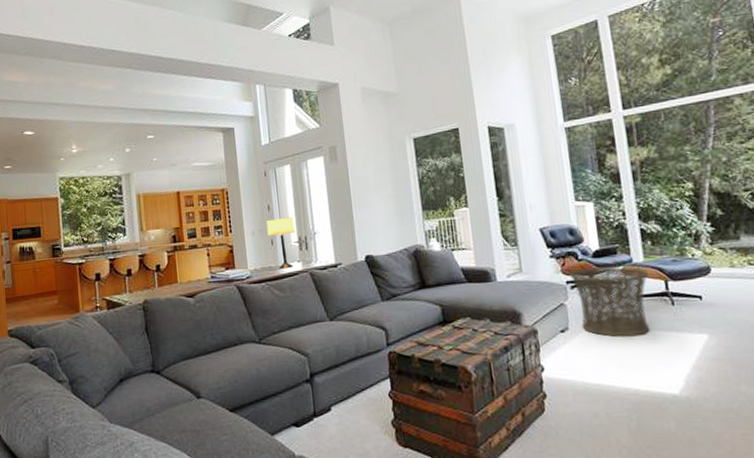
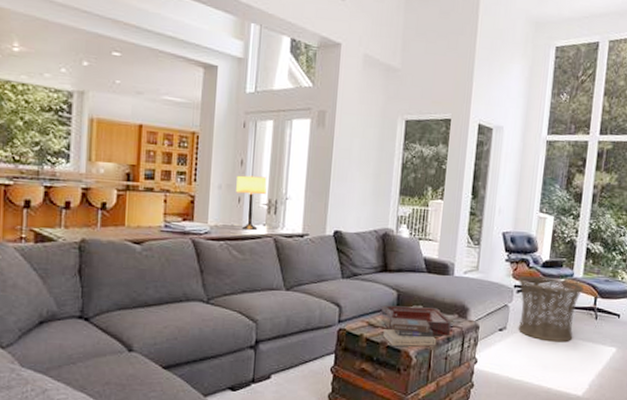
decorative tray: none [428,318,507,348] -> present [381,305,452,336]
books: none [433,331,495,364] -> present [382,317,437,347]

